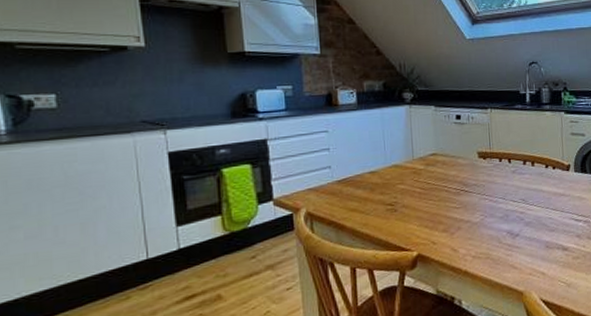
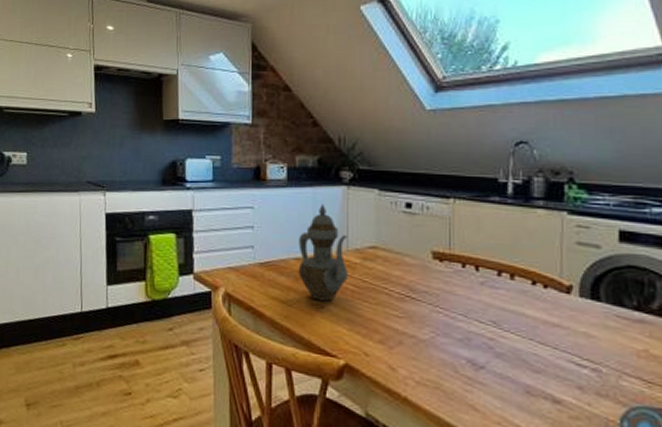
teapot: none [371,121,415,206] -> present [298,203,348,302]

